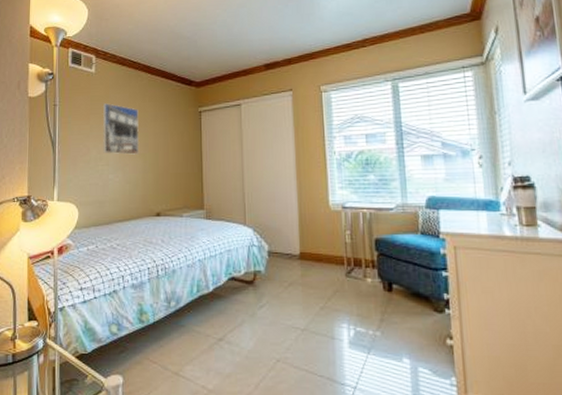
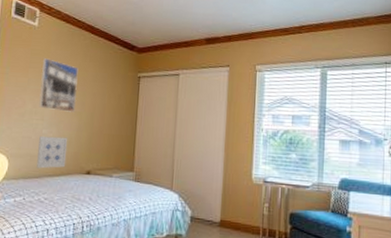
wall art: none [106,180,135,215] -> present [36,135,68,169]

